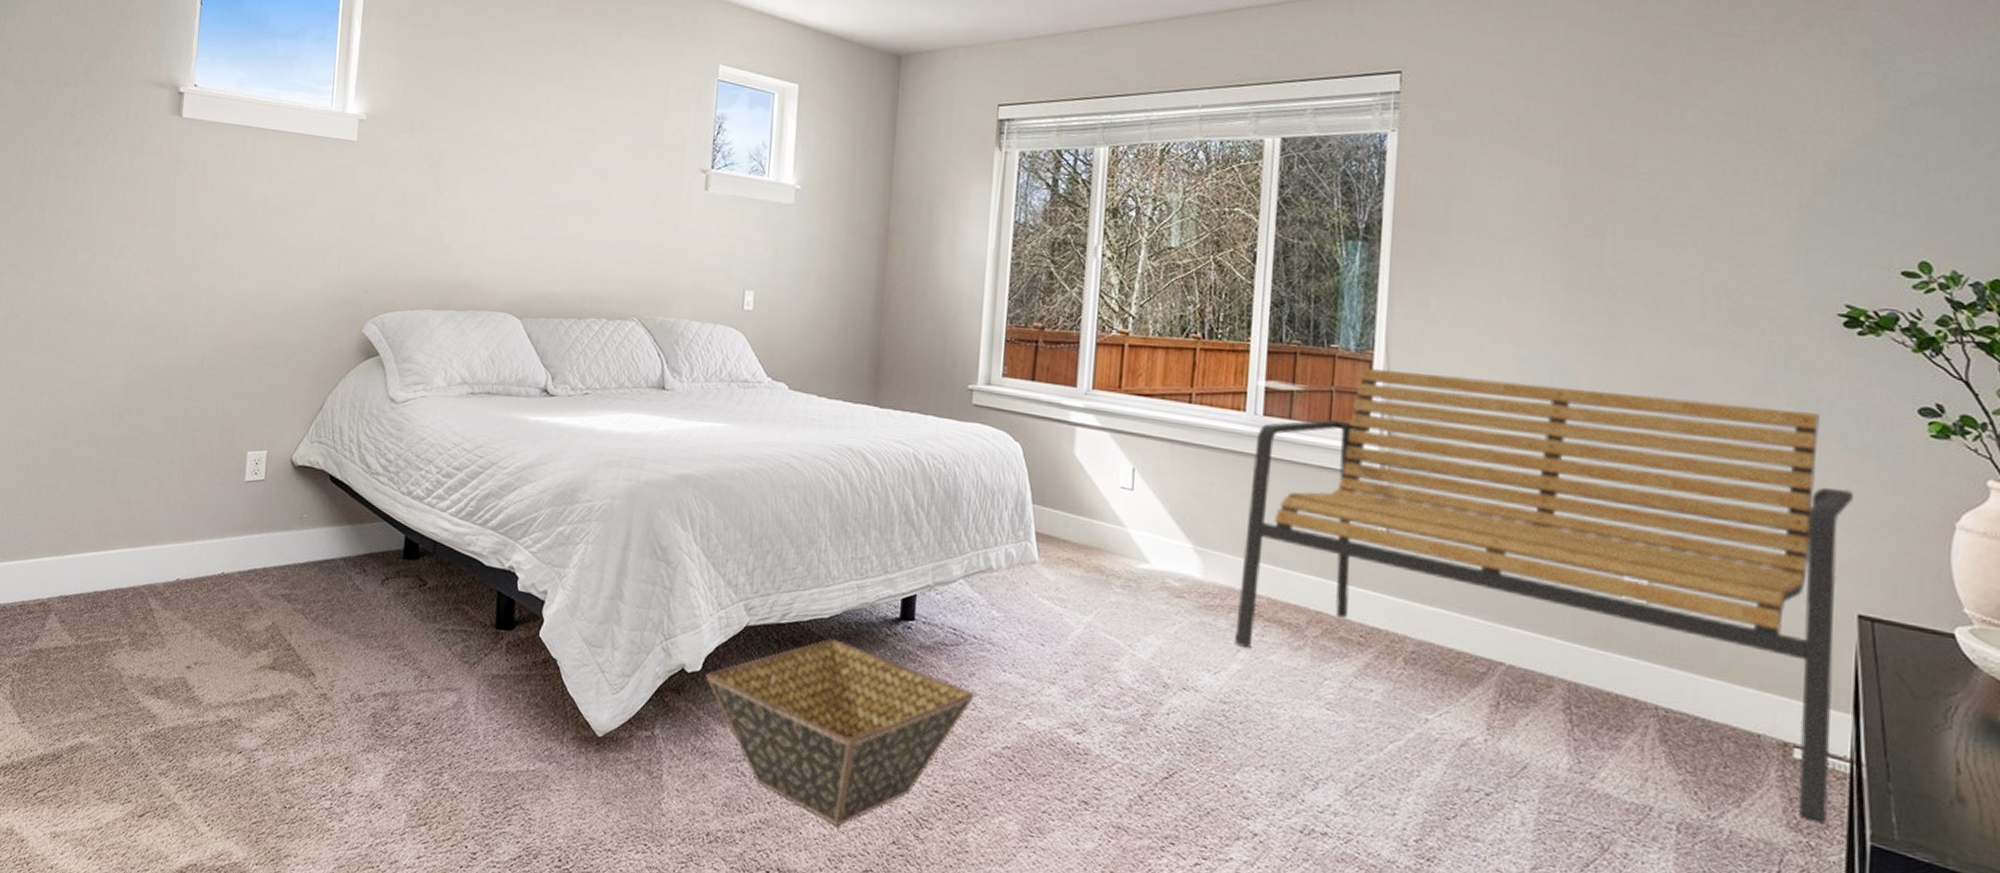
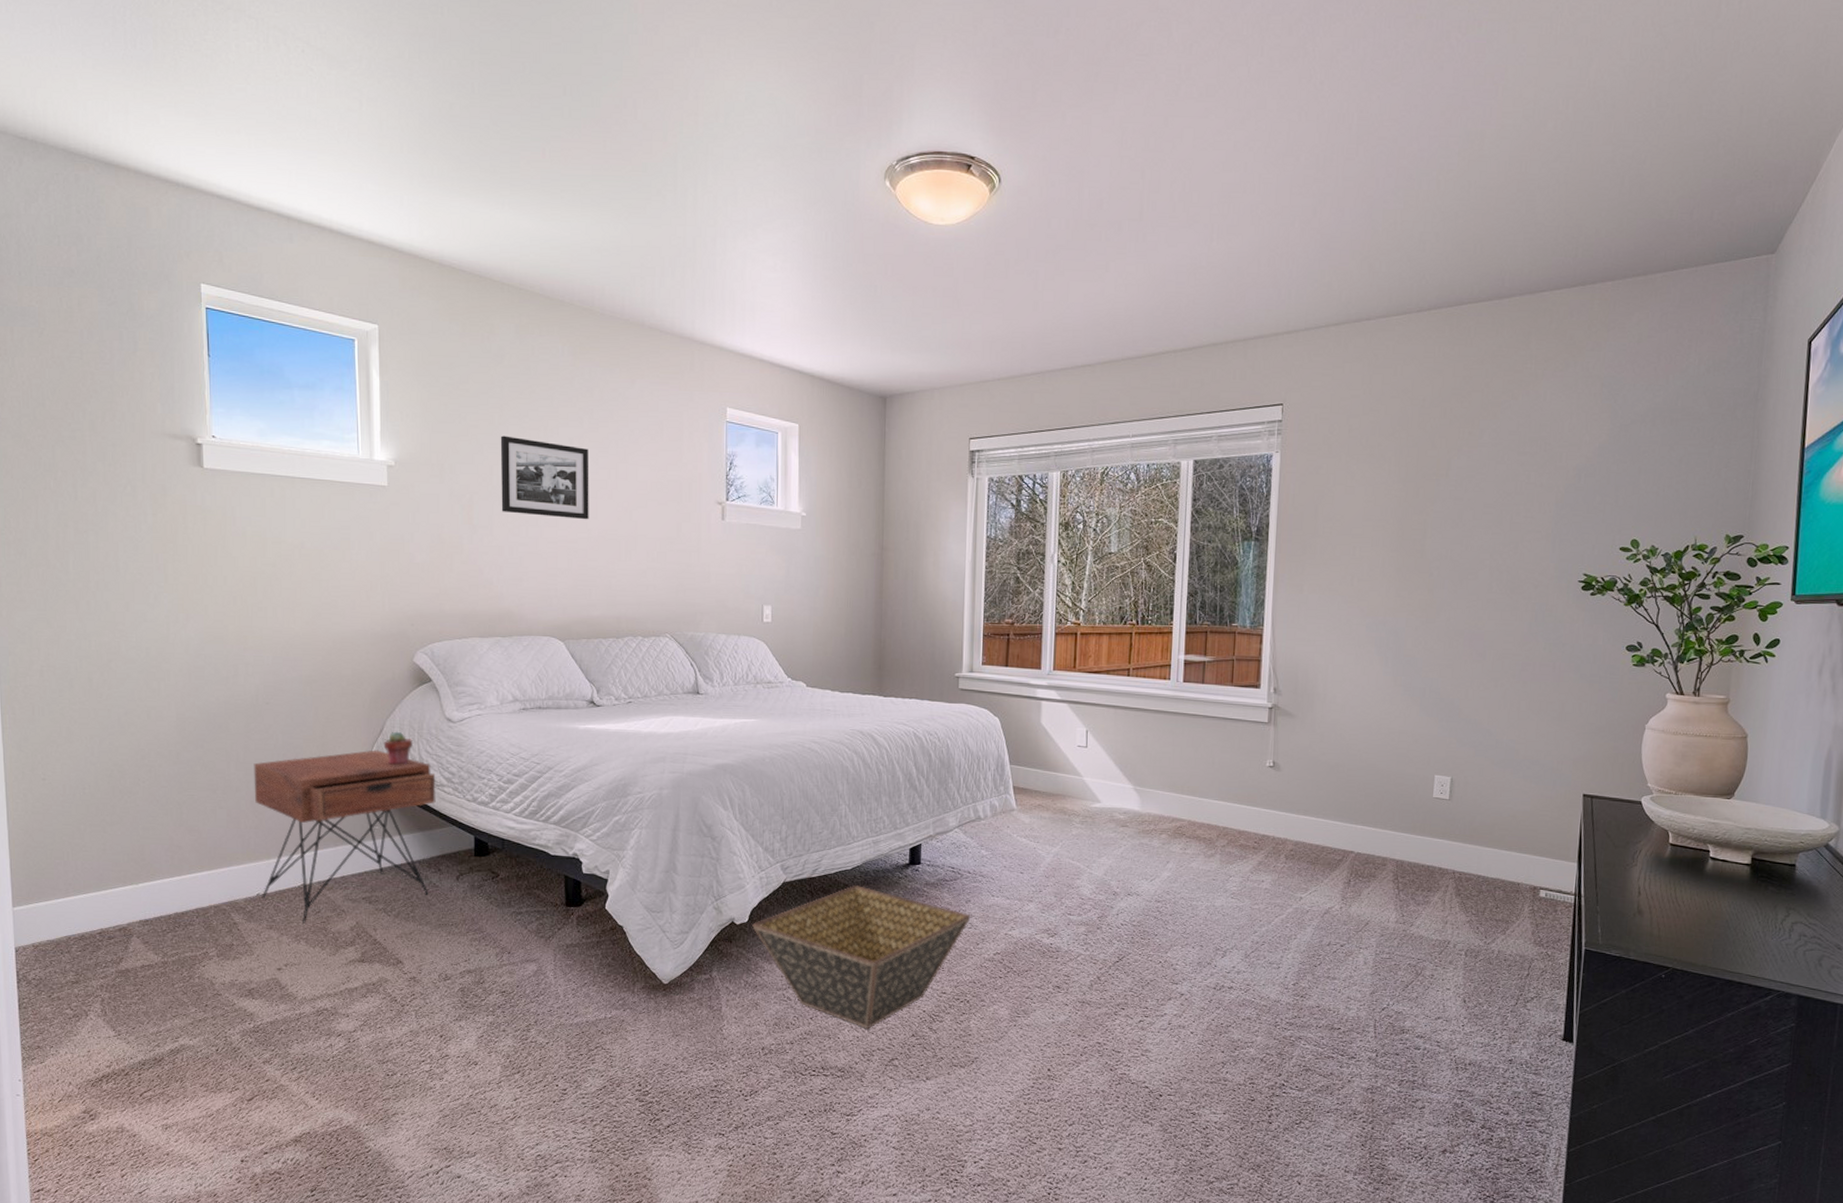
nightstand: none [180,427,372,618] -> present [253,750,436,924]
potted succulent: none [322,408,353,447] -> present [383,731,414,765]
picture frame: none [469,90,566,185] -> present [500,435,589,520]
bench: present [1234,367,1853,825] -> none [1165,640,1583,939]

